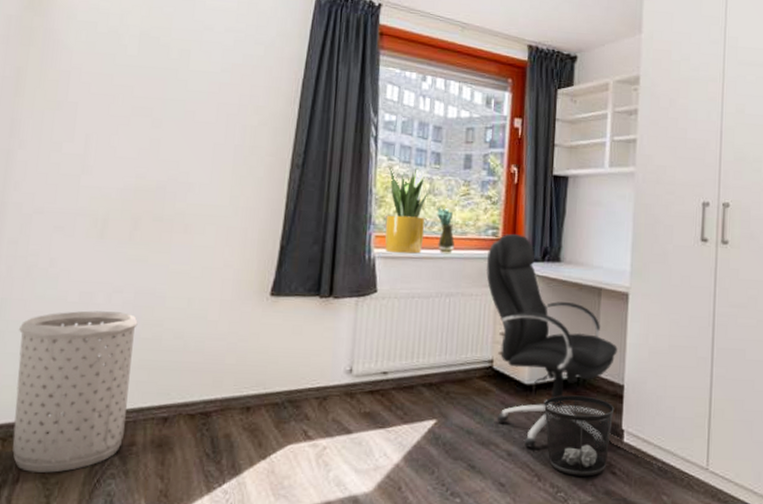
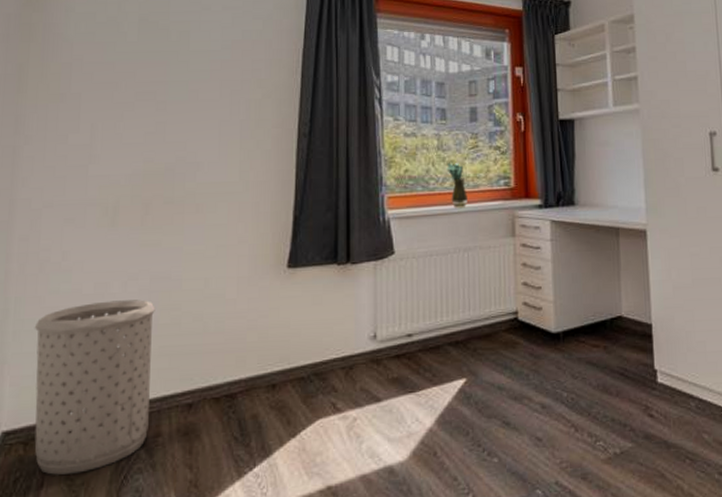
planter: present [384,164,431,254] -> none [395,124,440,213]
office chair: present [486,234,618,451] -> none [501,182,642,399]
waste bin: present [543,395,615,477] -> none [572,338,645,423]

